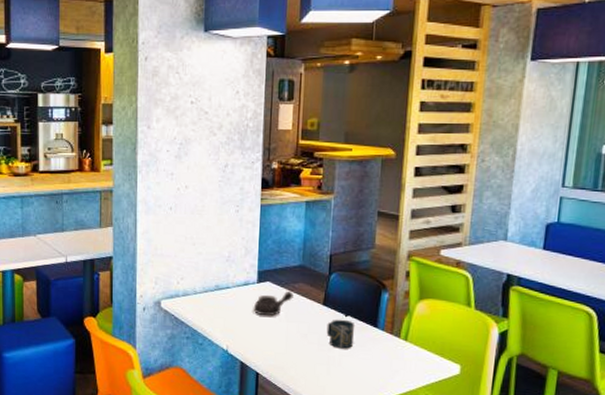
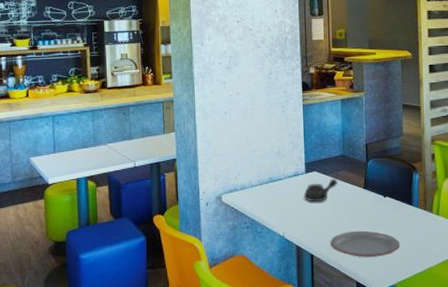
plate: none [279,350,359,381] -> present [330,230,401,257]
cup: present [326,319,354,349] -> none [369,200,393,227]

